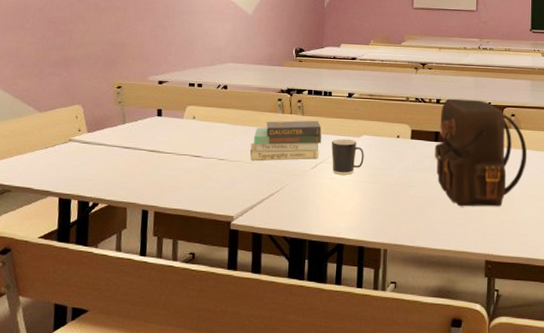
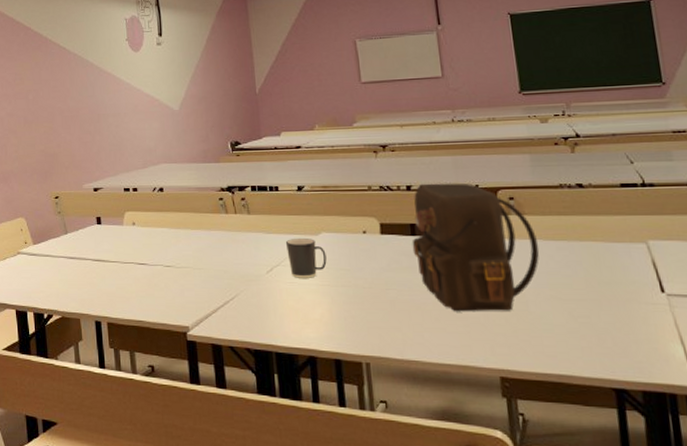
books: present [250,120,322,161] -> none [196,219,275,267]

